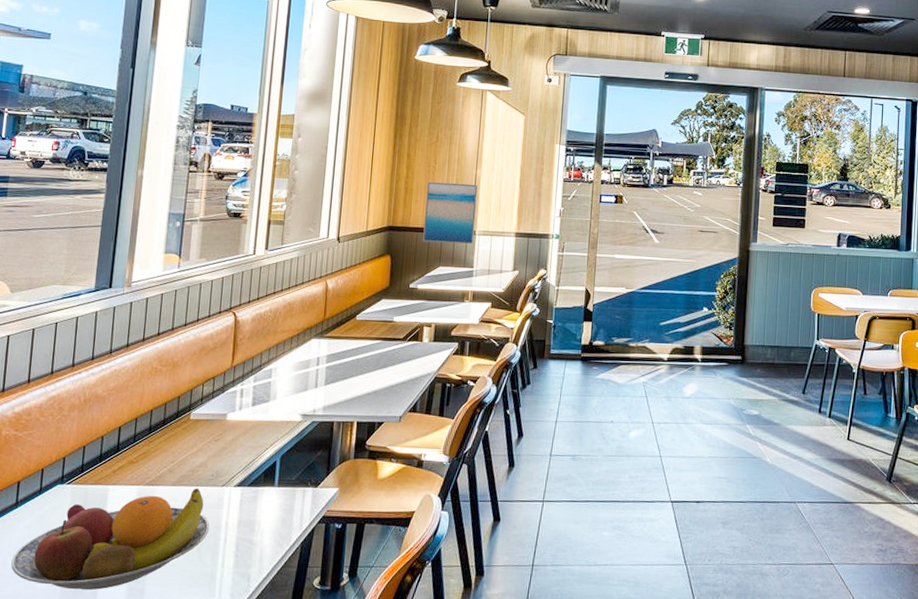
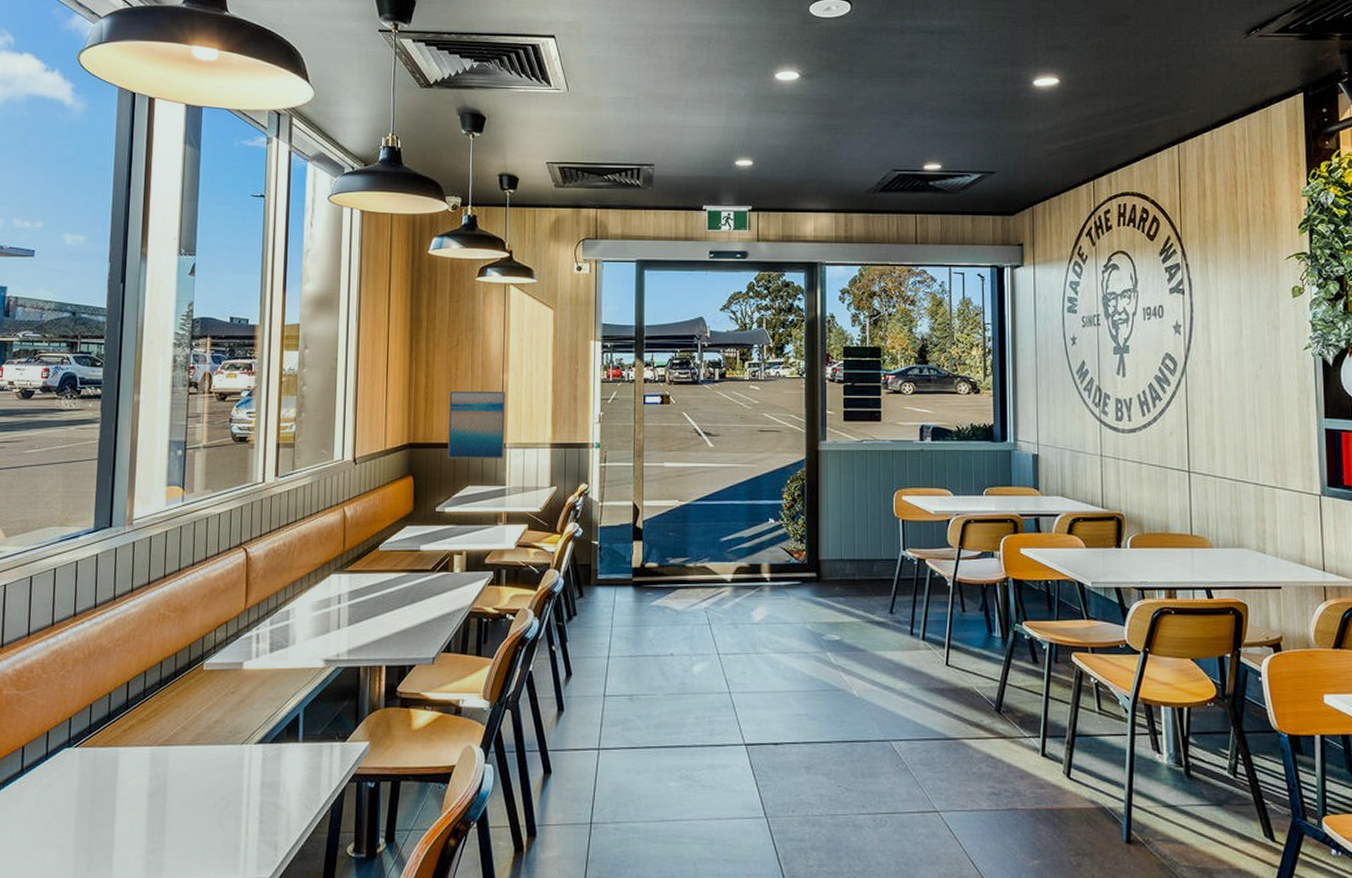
fruit bowl: present [11,488,210,590] -> none [19,746,231,866]

